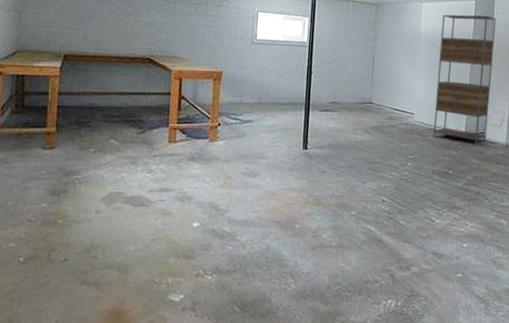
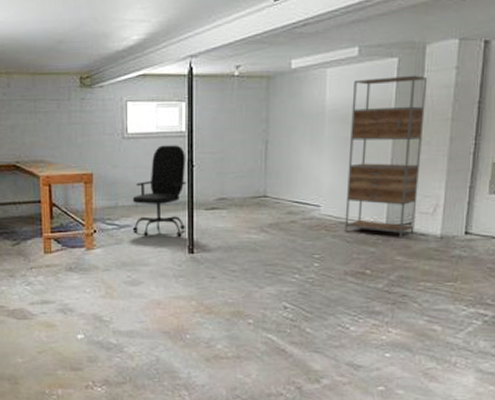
office chair: none [254,52,306,134] -> present [132,145,186,238]

